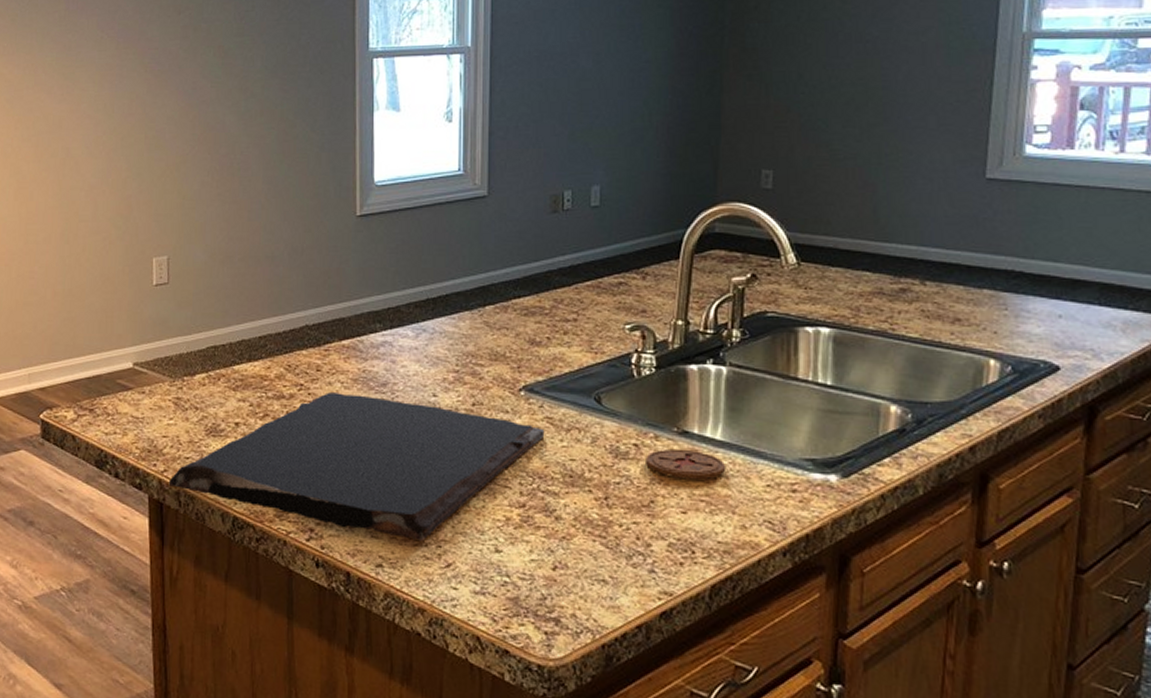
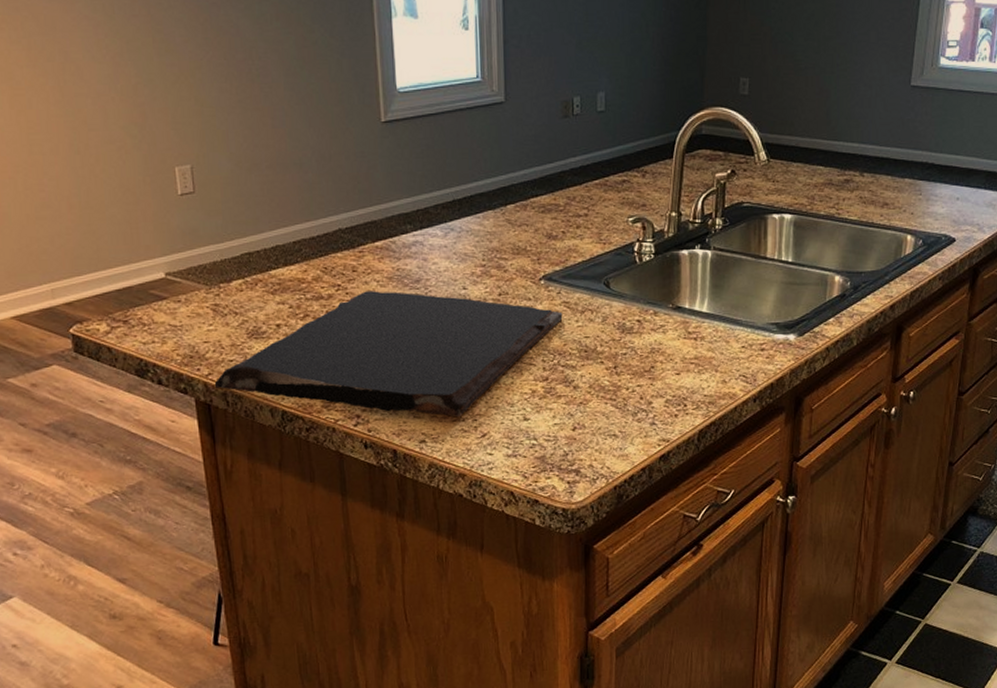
coaster: present [646,448,727,480] -> none [647,321,711,347]

